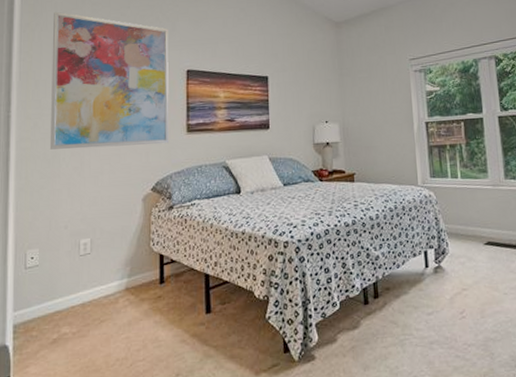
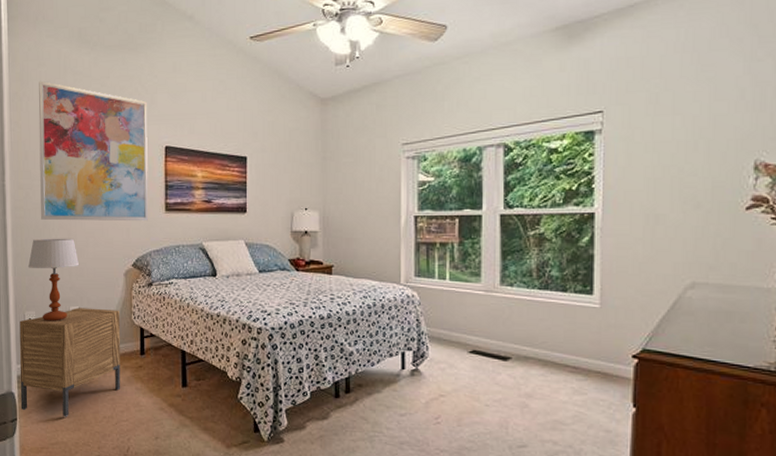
nightstand: none [16,238,137,367] -> present [19,308,121,417]
table lamp: none [32,166,92,259] -> present [27,238,79,321]

